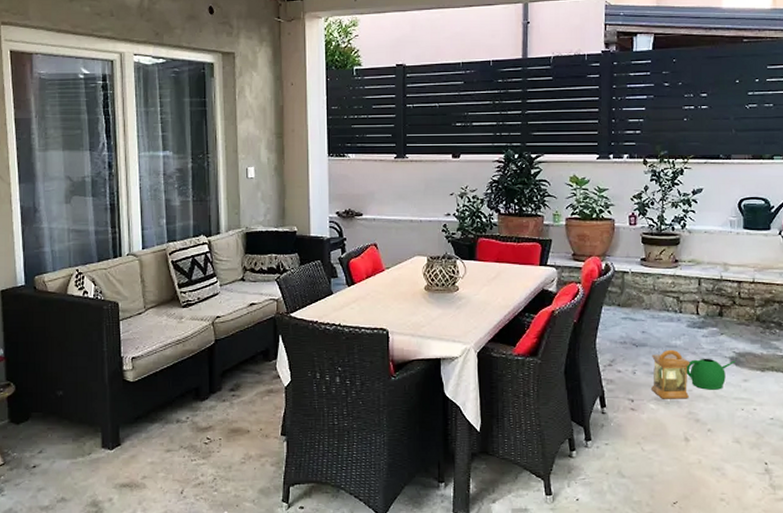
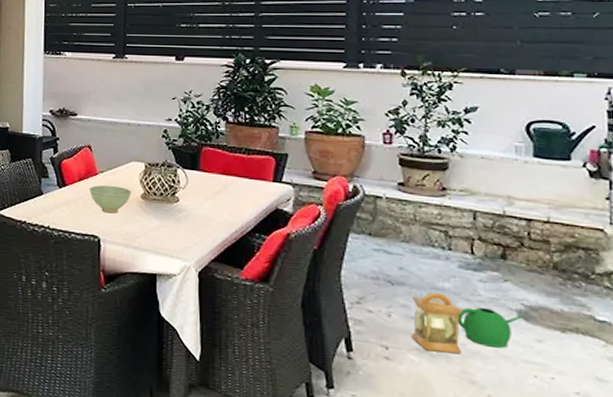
bowl: none [377,280,416,306] -> present [89,184,132,214]

